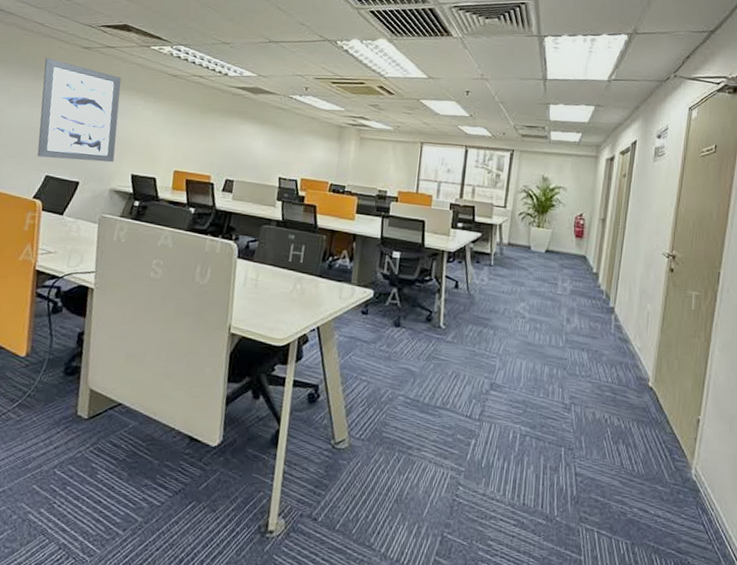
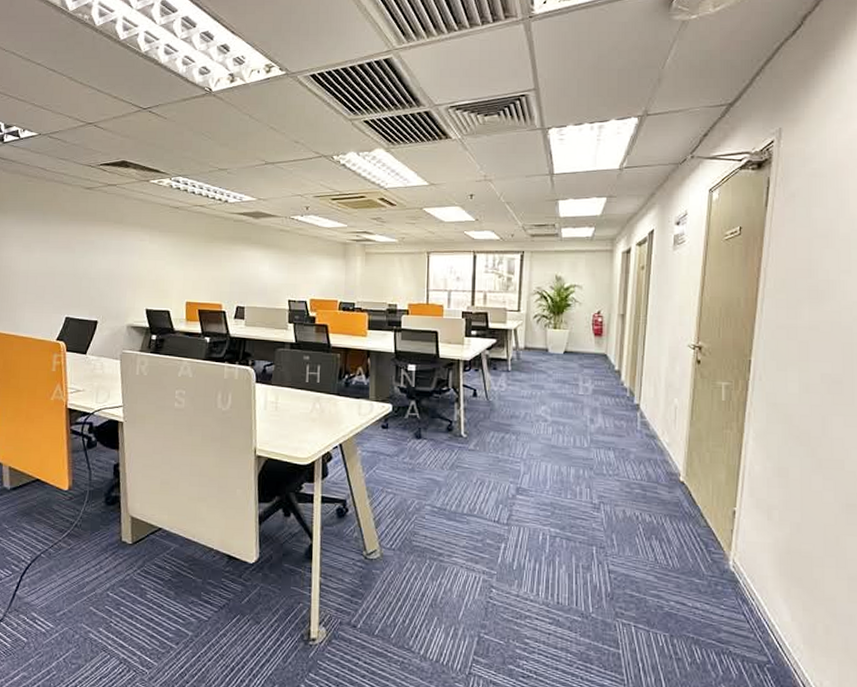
wall art: present [37,58,122,162] -> none [51,202,128,300]

